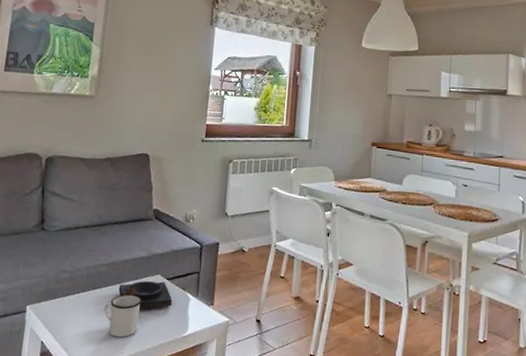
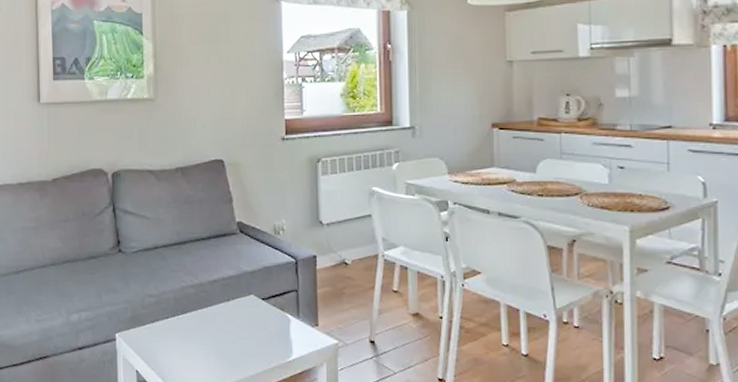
mug: present [103,294,142,338] -> none [197,317,237,365]
decorative bowl: present [118,281,173,309] -> none [210,302,271,333]

